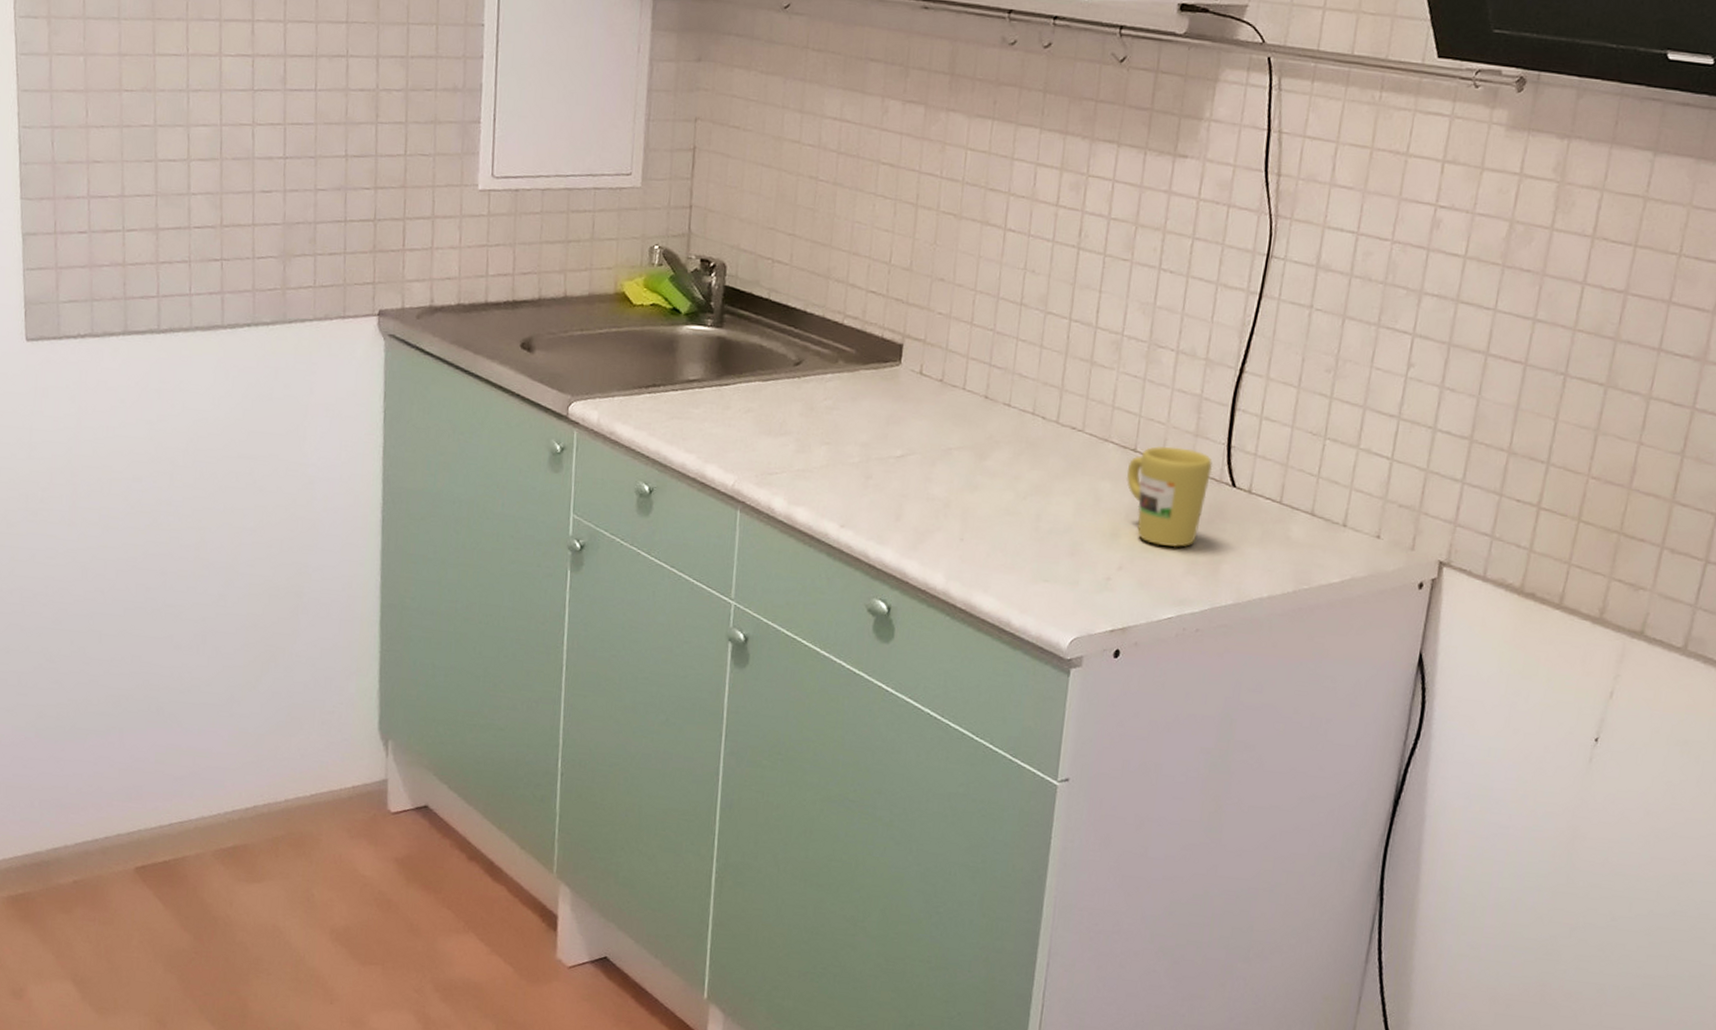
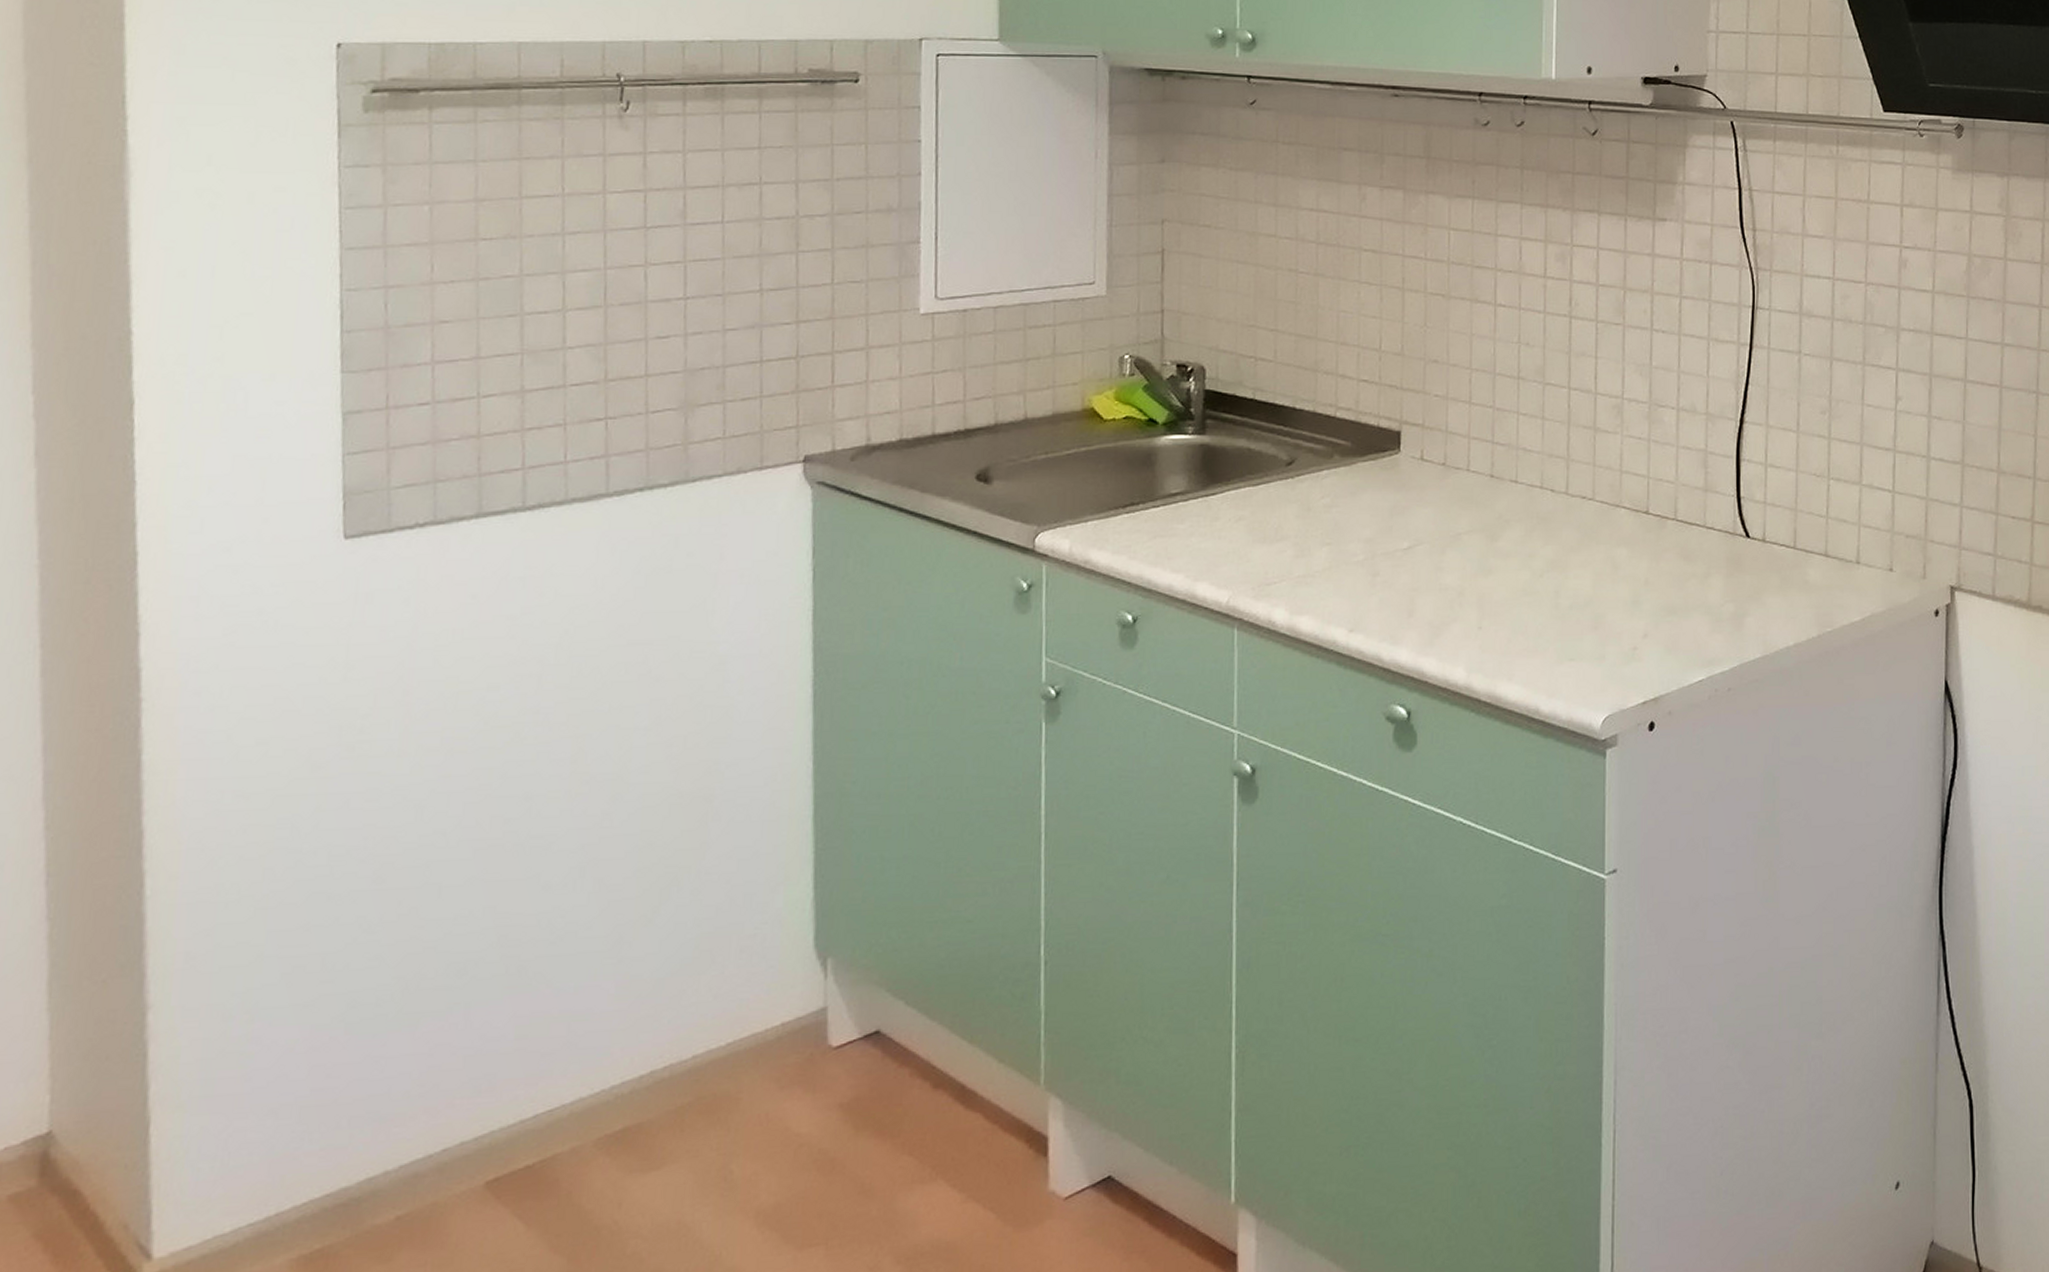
mug: present [1126,446,1213,548] -> none [1641,504,1726,607]

